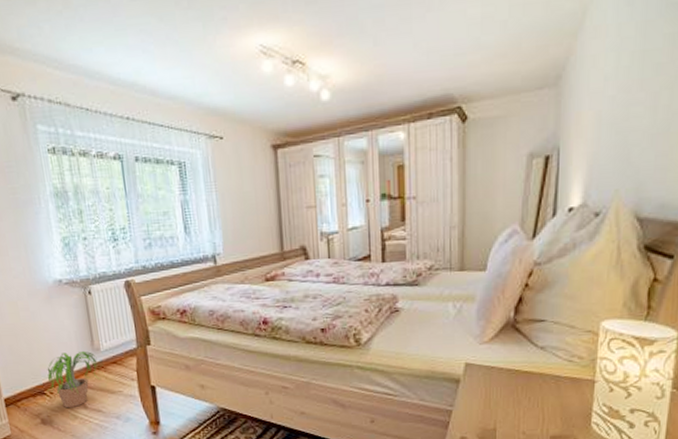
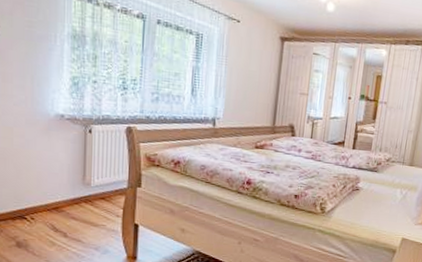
potted plant: present [47,350,102,409] -> none [28,182,88,235]

